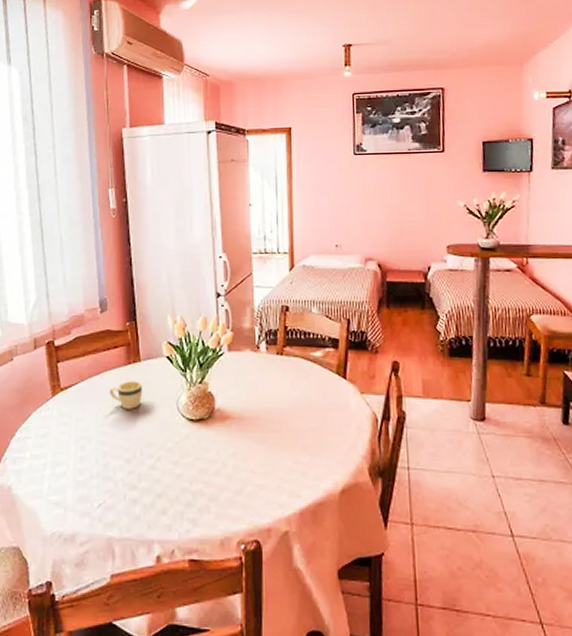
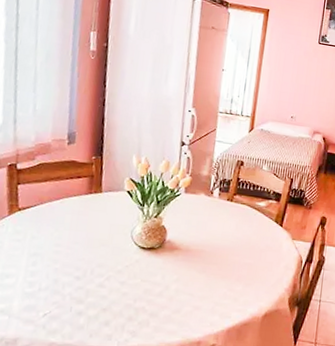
mug: present [109,380,143,409] -> none [67,208,101,234]

